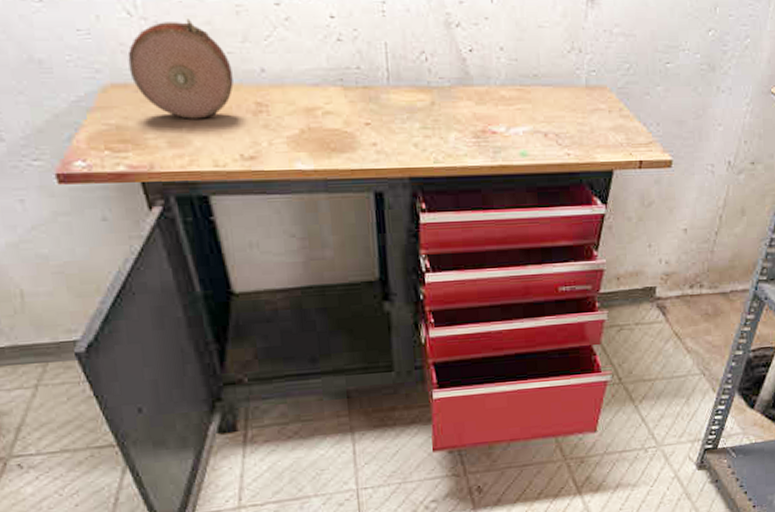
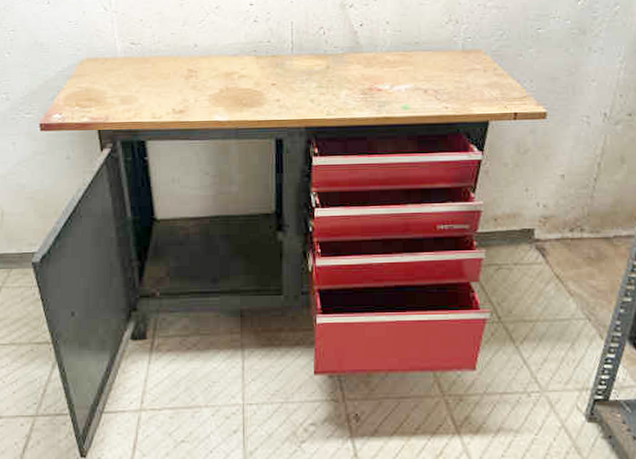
tape measure: present [127,19,234,119] -> none [100,11,173,83]

